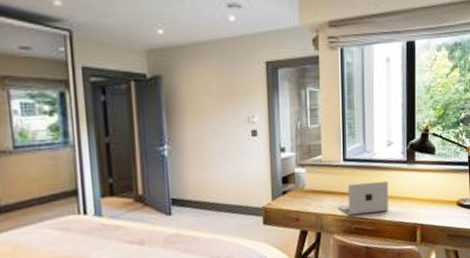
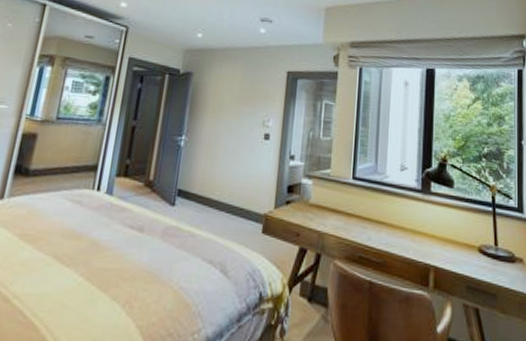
laptop: present [338,180,389,216] -> none [342,205,400,244]

